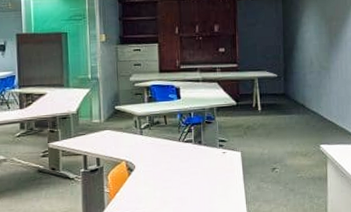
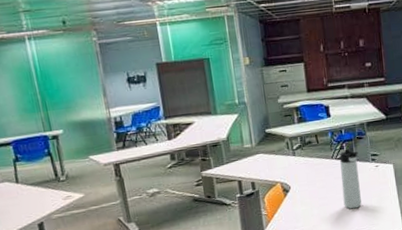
thermos bottle: none [186,132,206,195] -> present [339,149,362,209]

